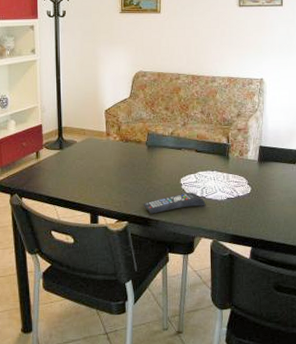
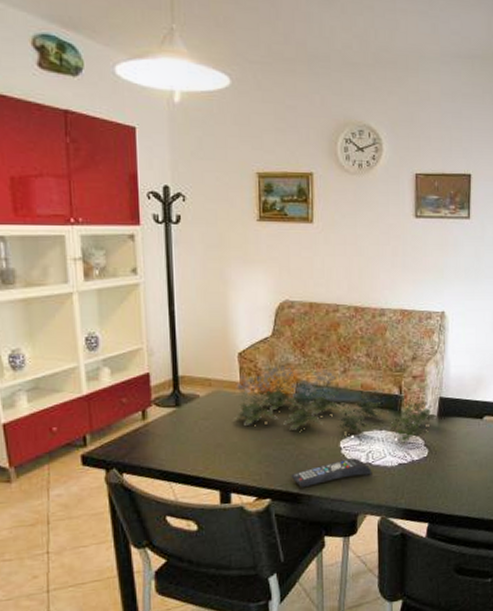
plant: none [100,120,259,183] -> present [232,365,438,444]

